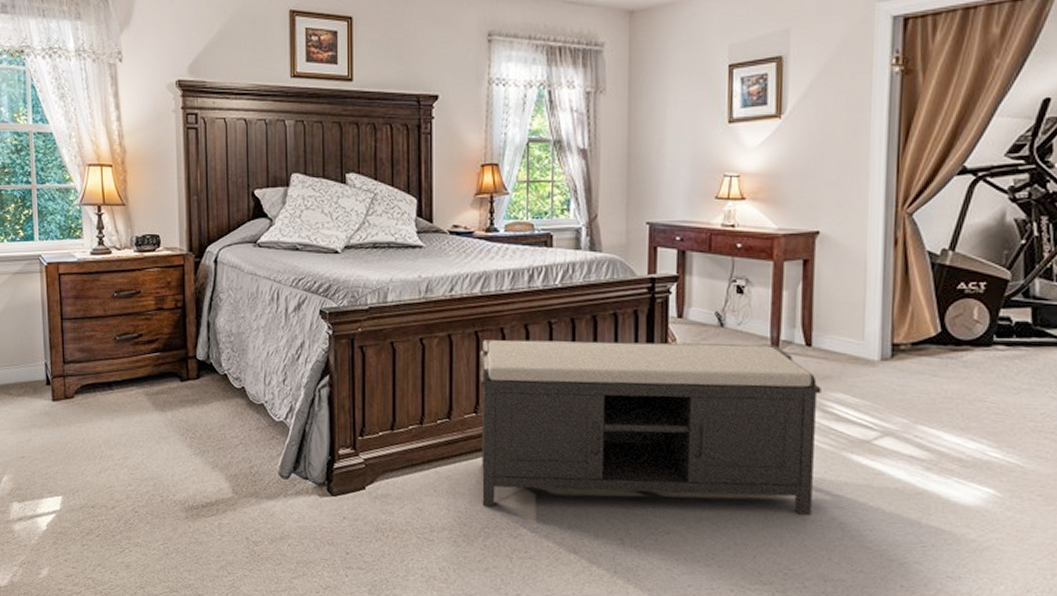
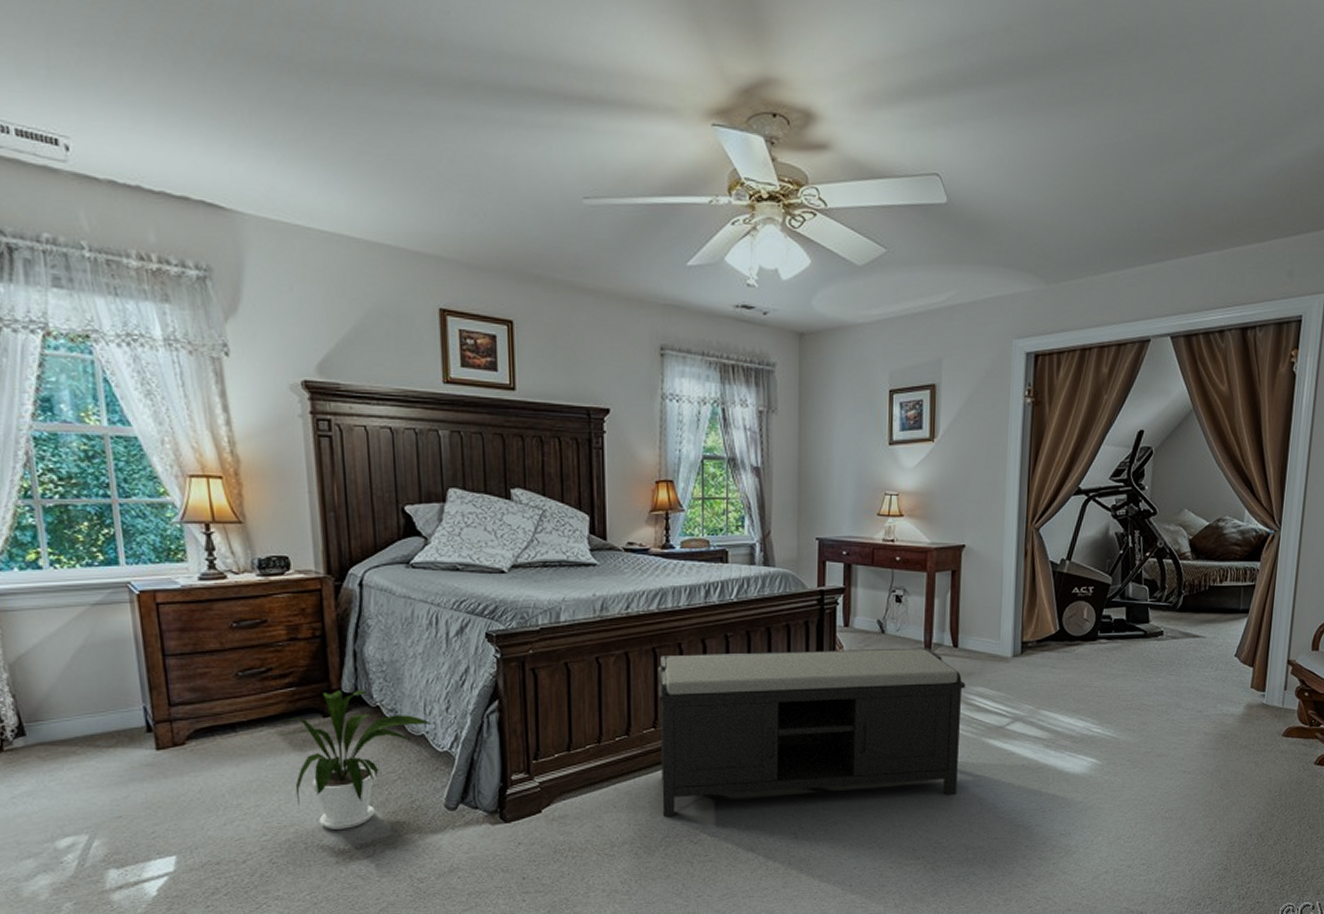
house plant: none [148,356,270,487] -> present [282,689,431,830]

